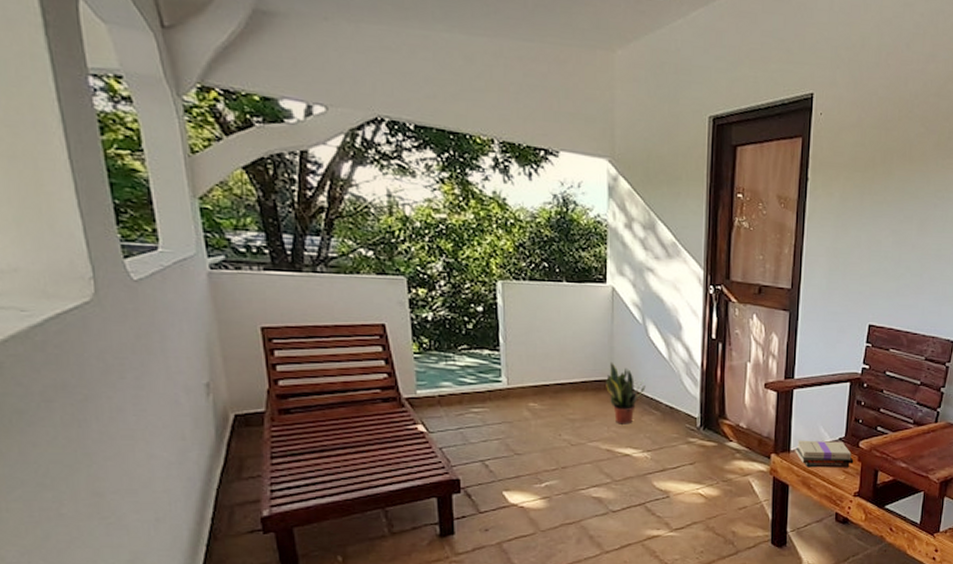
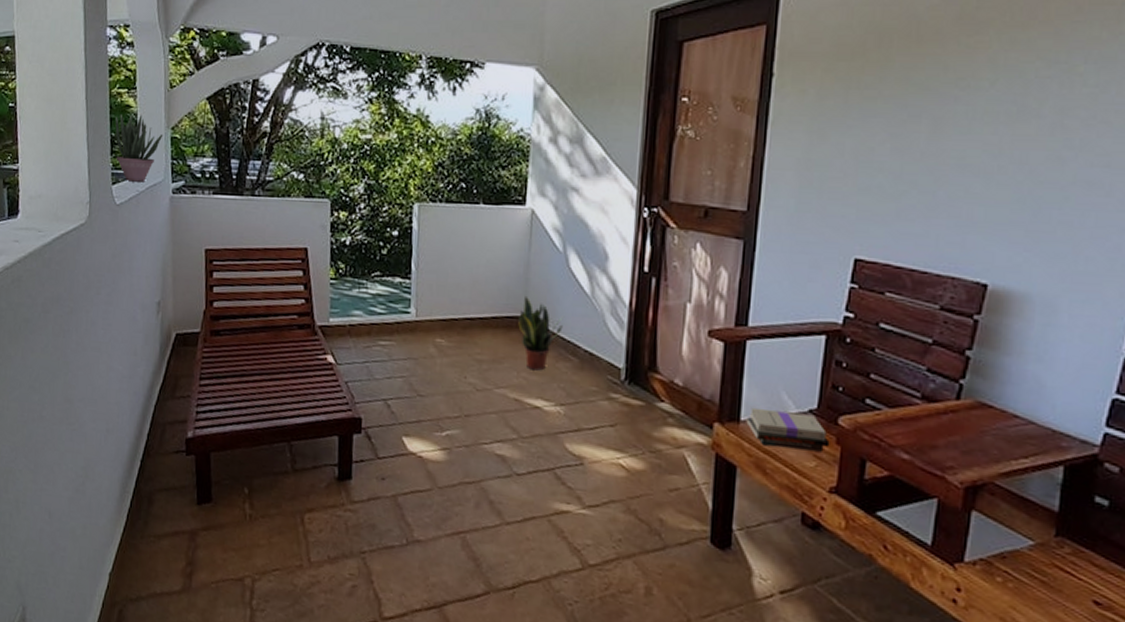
potted plant: none [118,180,189,256] -> present [115,115,163,182]

